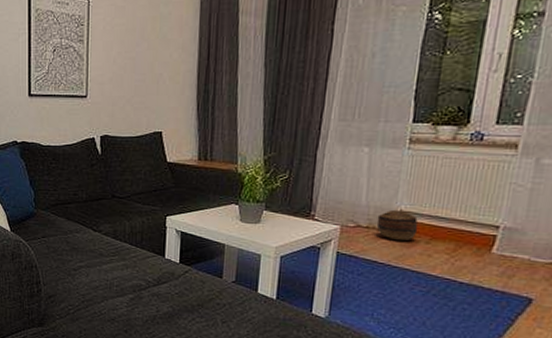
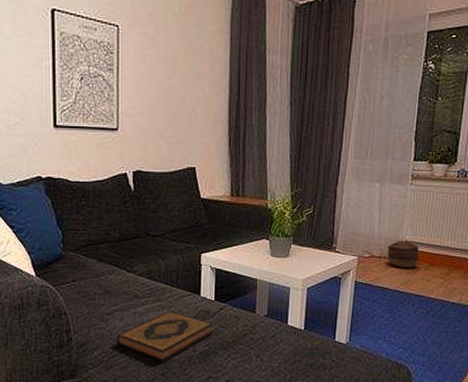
hardback book: none [83,270,178,319] -> present [117,311,213,362]

